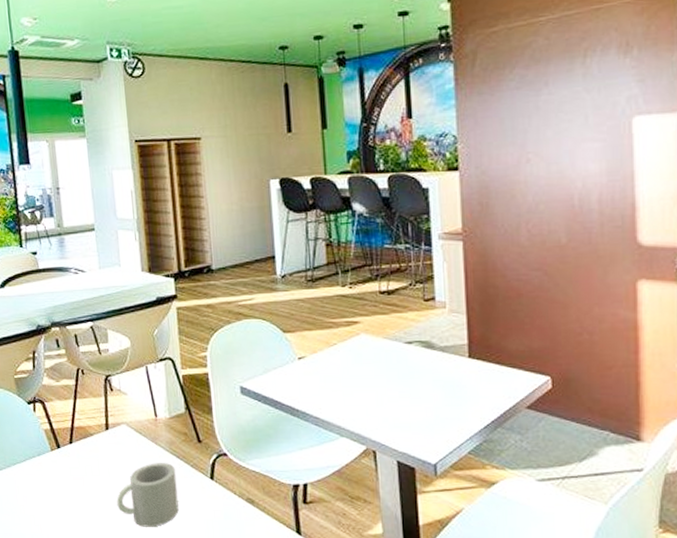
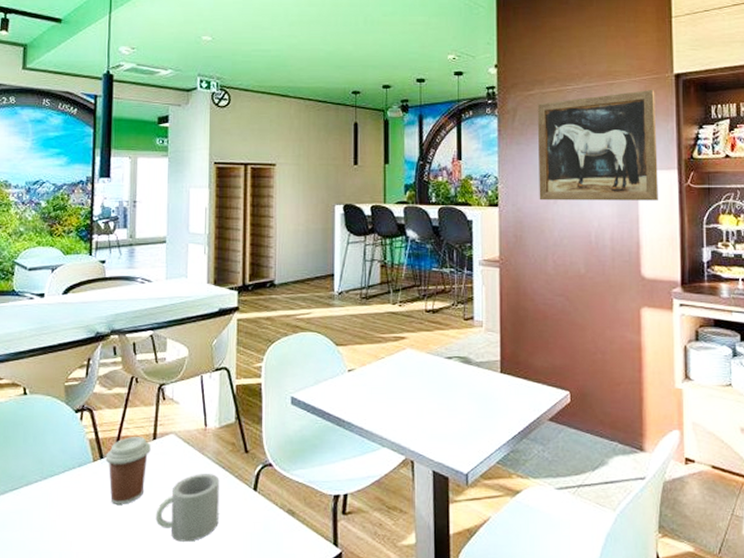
coffee cup: none [62,426,105,491] -> present [105,436,151,504]
wall art: none [502,12,659,160] -> present [537,90,658,201]

